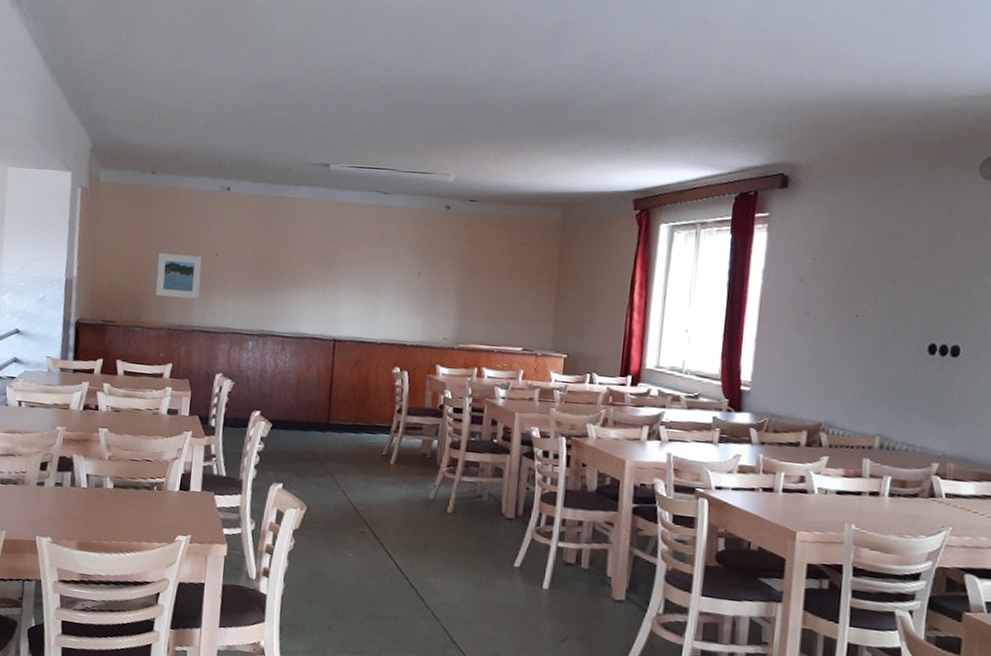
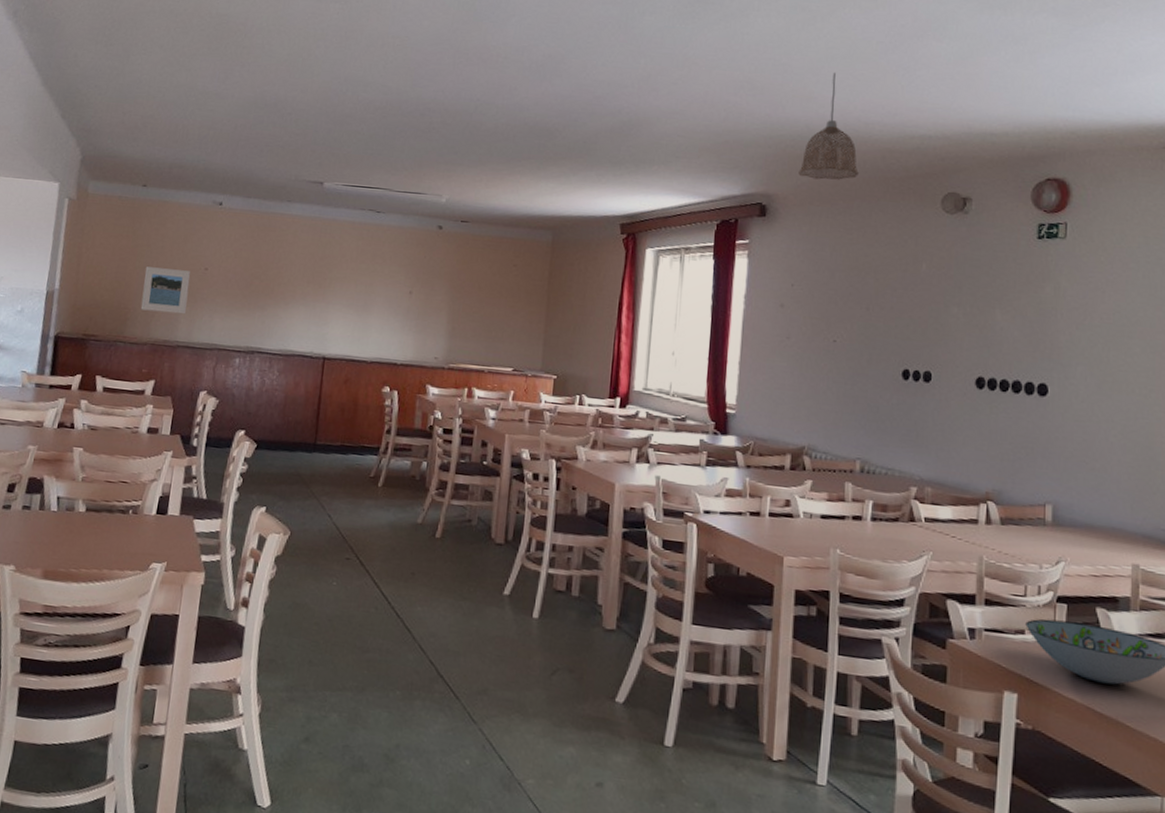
pendant lamp: none [824,31,890,147] -> present [798,73,859,180]

